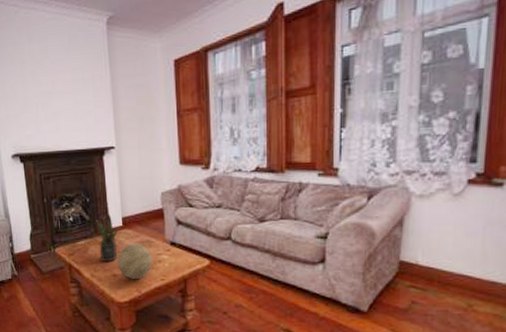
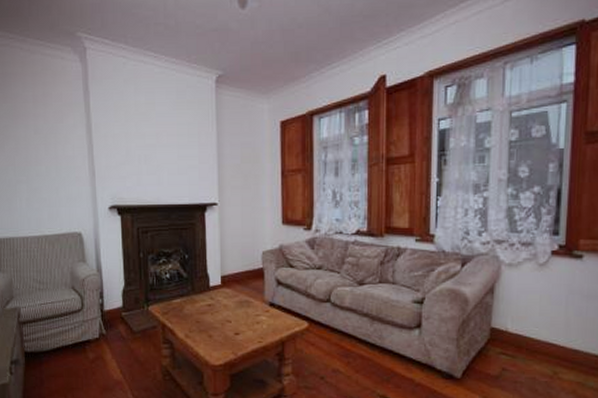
potted plant: present [96,216,119,262] -> none [194,274,217,323]
decorative ball: present [117,243,152,279] -> none [214,302,250,341]

